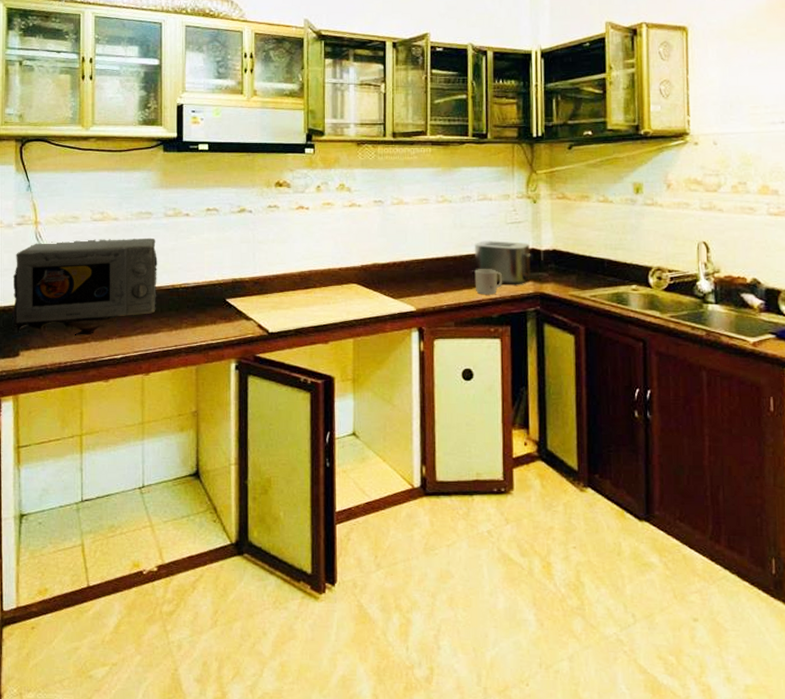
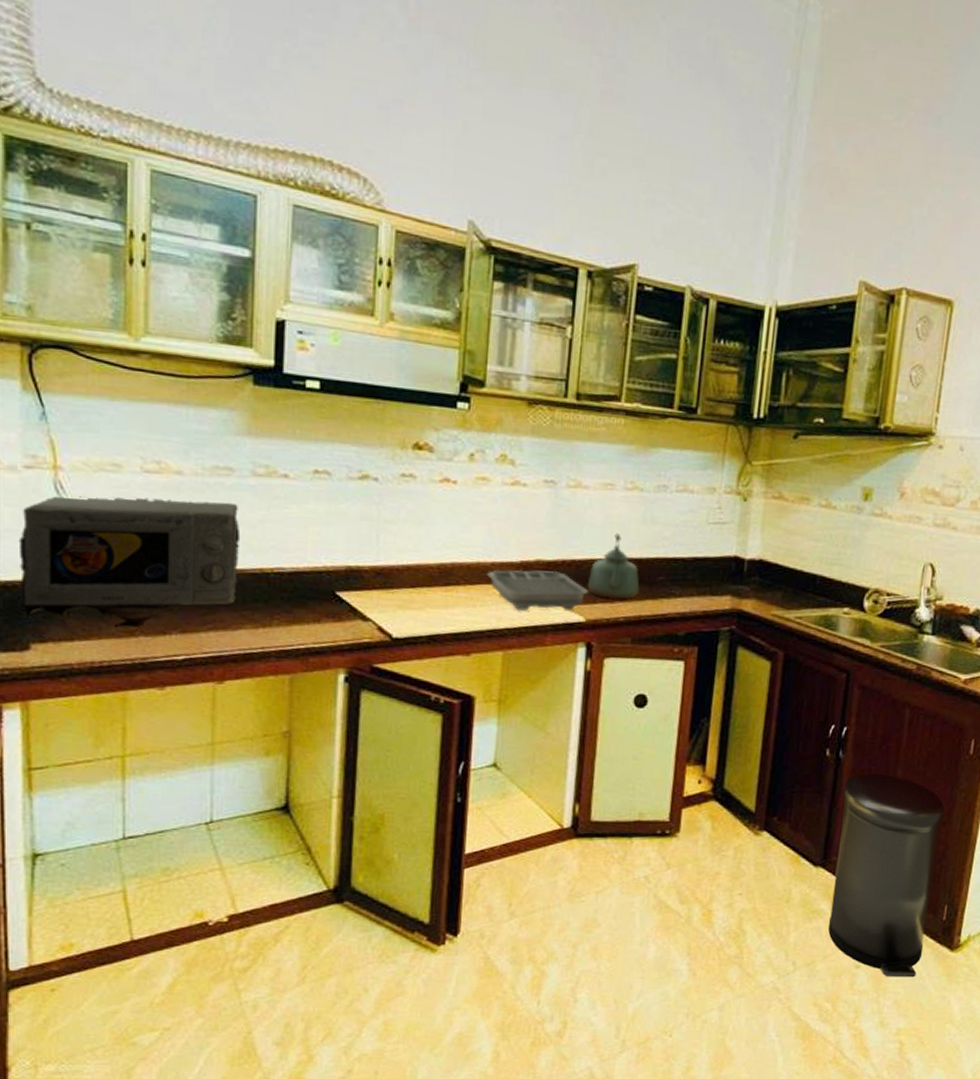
dish rack: none [336,272,416,305] -> present [487,569,588,611]
kettle: none [414,237,457,290] -> present [587,533,640,599]
toaster: present [474,240,531,285] -> none [662,542,733,599]
mug: present [474,269,503,295] -> none [661,576,696,609]
pedal bin: none [656,433,757,632] -> present [828,774,945,978]

